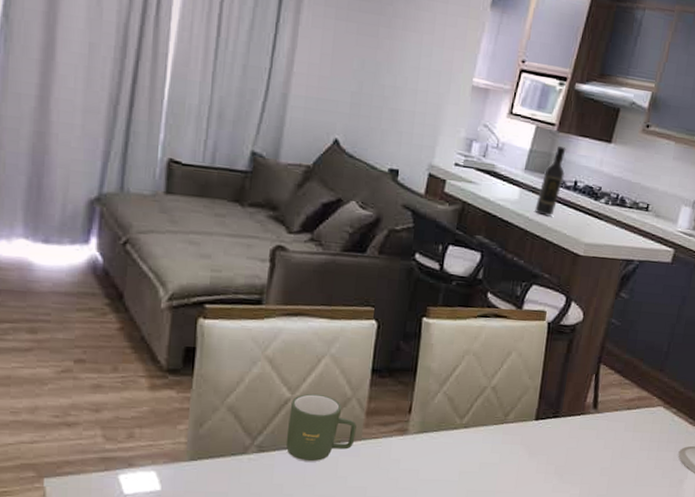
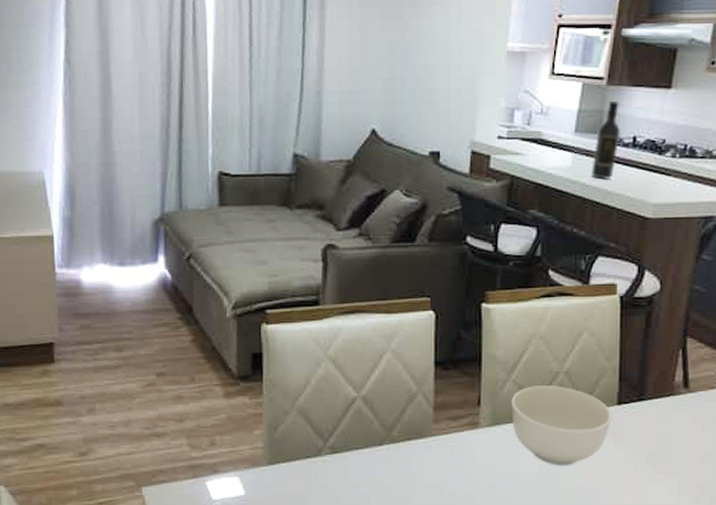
mug: present [286,393,357,462] -> none [357,391,425,461]
bowl: none [439,398,530,473] -> present [511,386,612,465]

